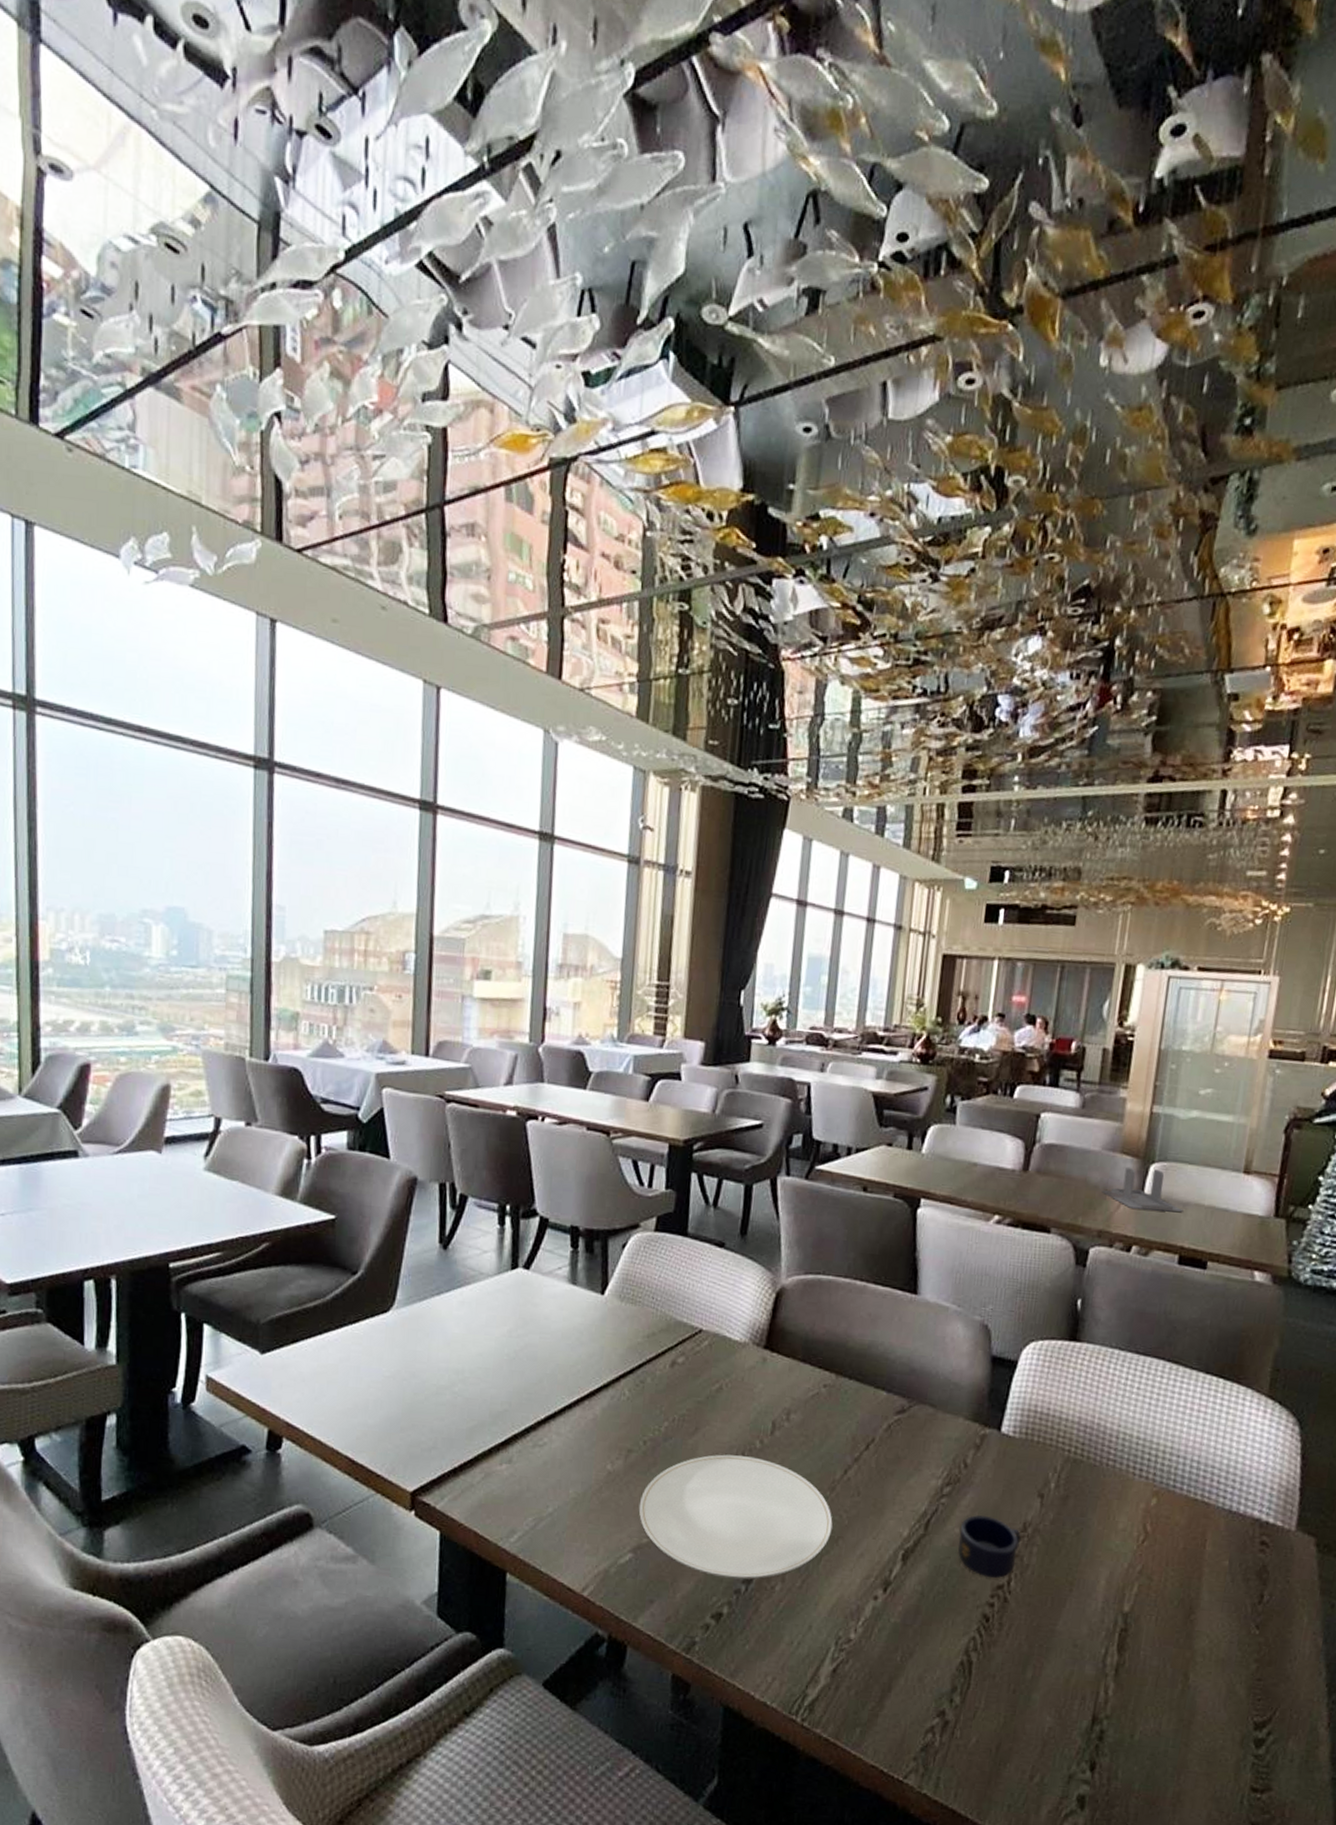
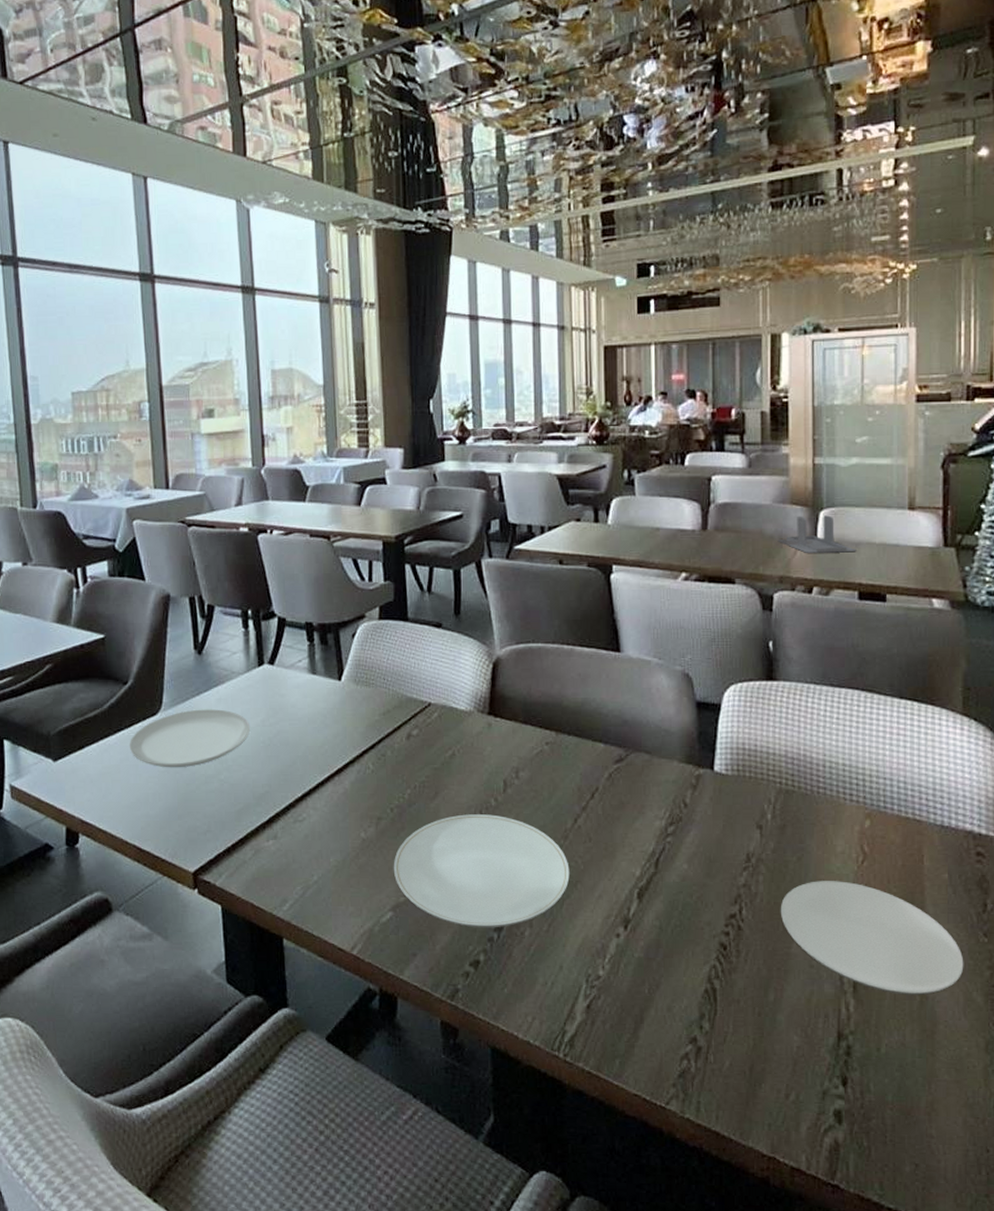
plate: none [351,1311,495,1375] -> present [129,709,251,768]
mug: present [957,1515,1022,1578] -> none [688,851,747,909]
plate: none [1050,1557,1232,1684] -> present [780,881,964,996]

